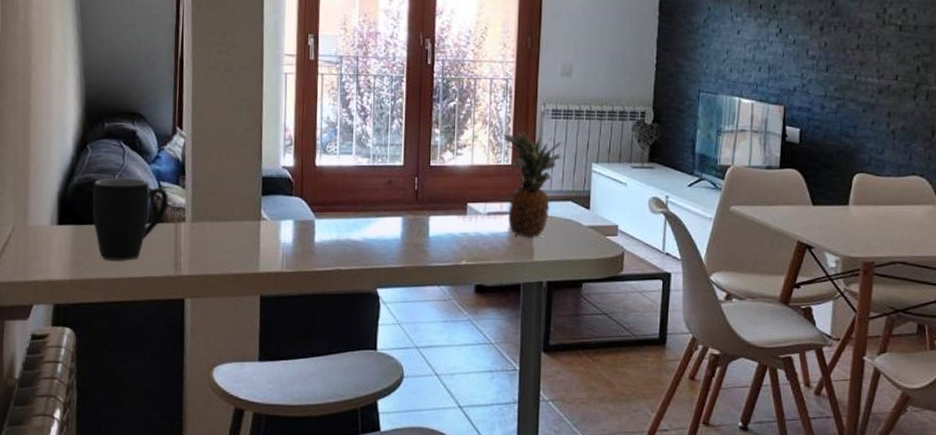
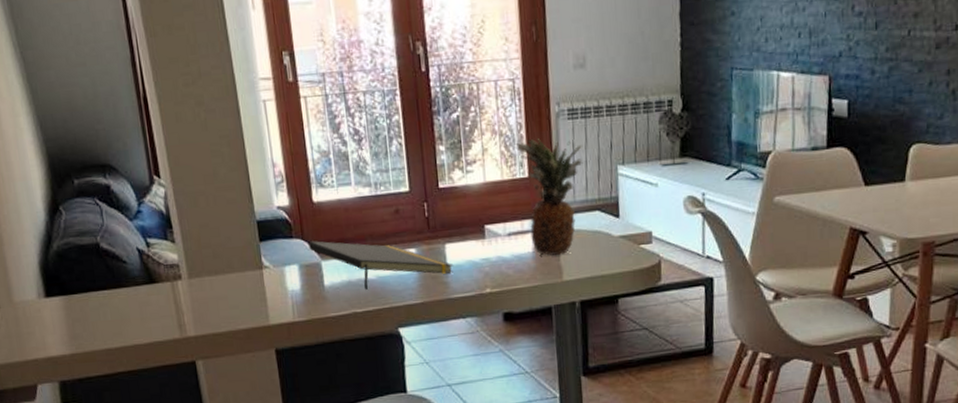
mug: present [92,177,168,261] -> none [75,237,160,329]
notepad: none [306,200,435,250] -> present [308,241,454,290]

